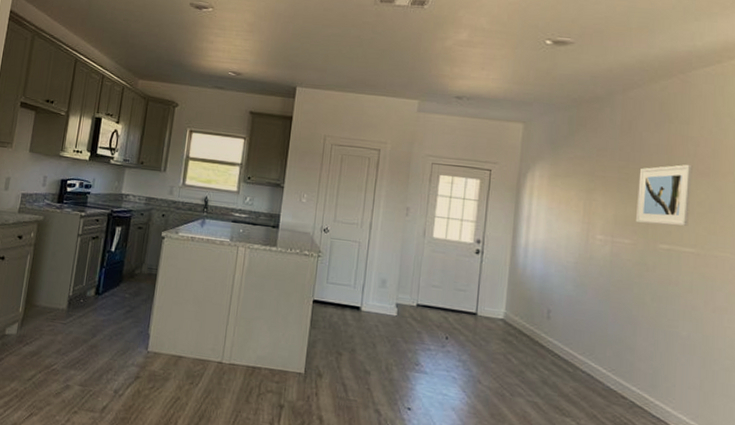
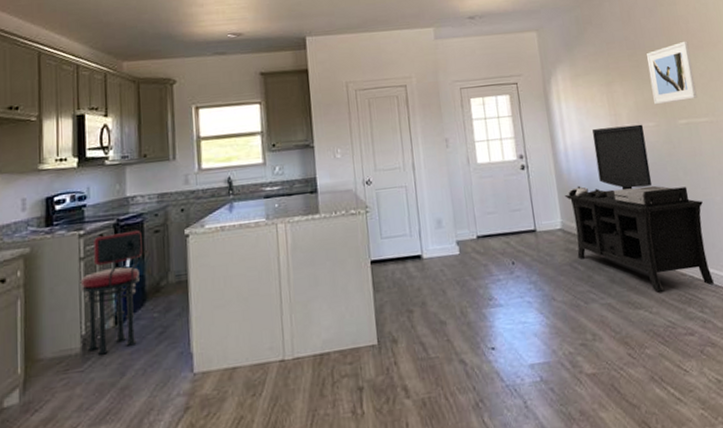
stool: none [71,220,128,316] -> present [80,230,143,355]
media console: none [514,232,665,416] -> present [564,124,715,292]

